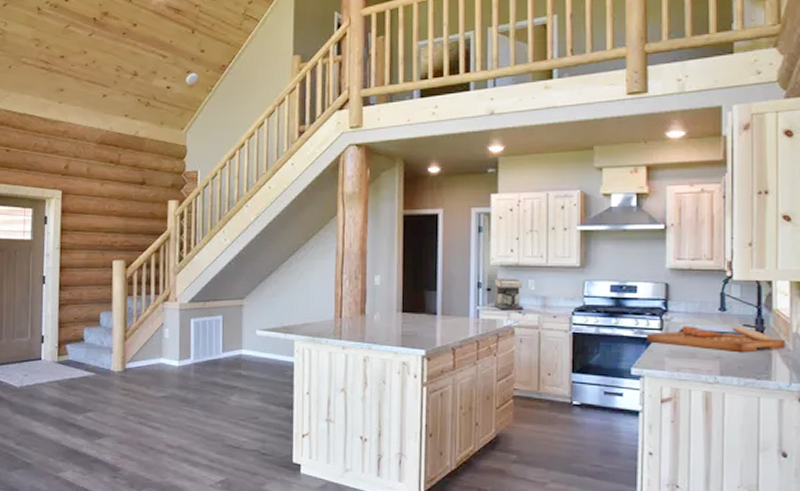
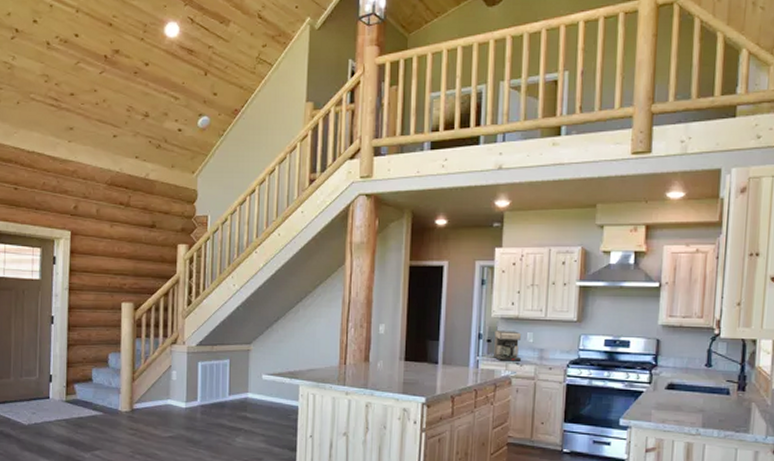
cutting board: present [646,326,785,353] -> none [635,380,765,407]

